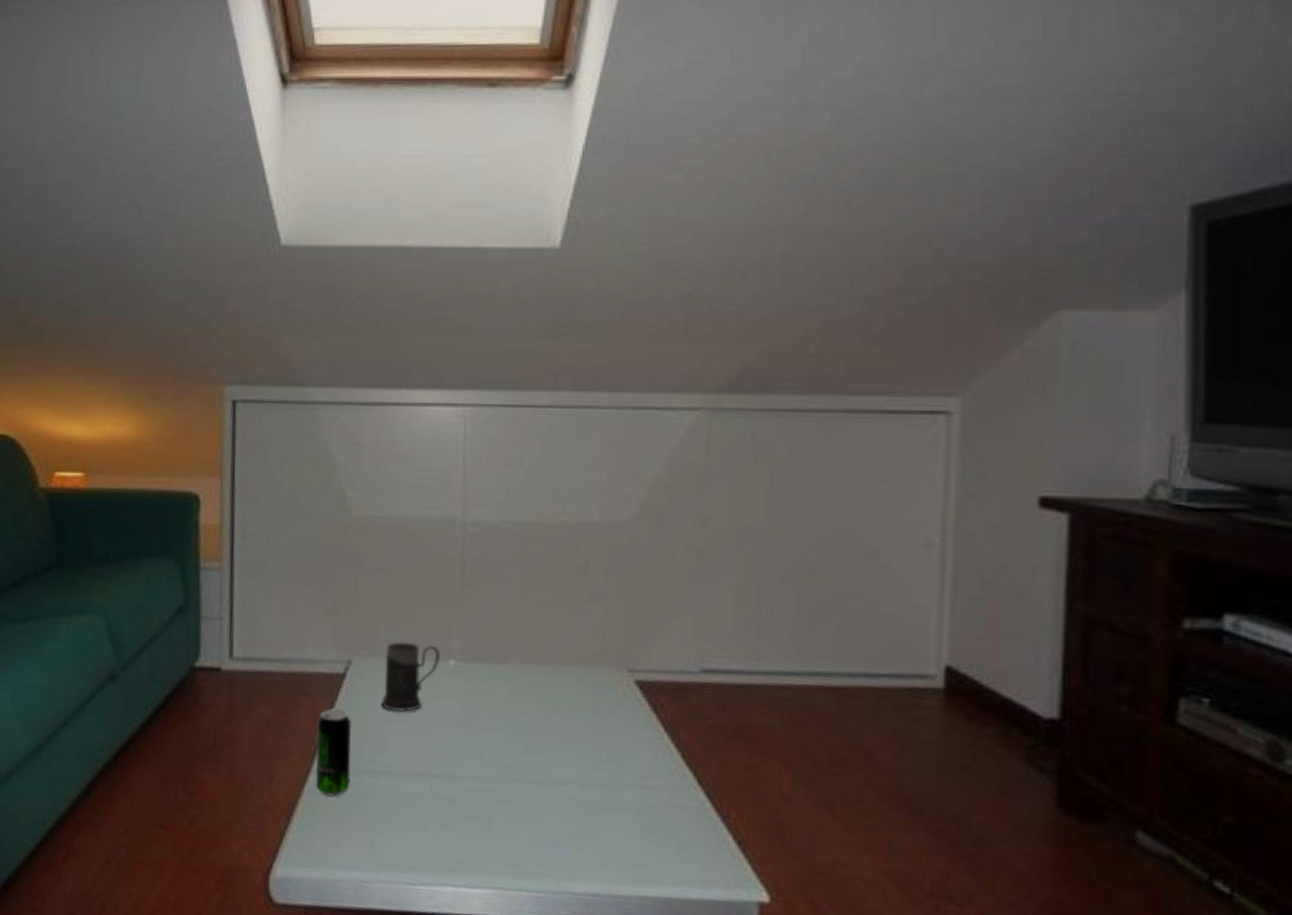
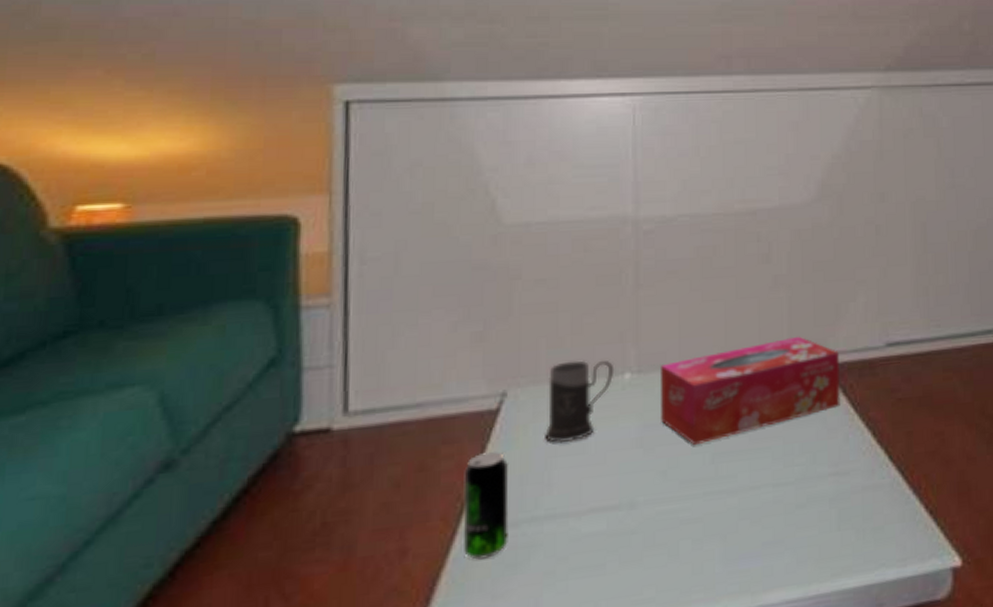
tissue box: none [480,649,652,735] -> present [661,336,841,446]

